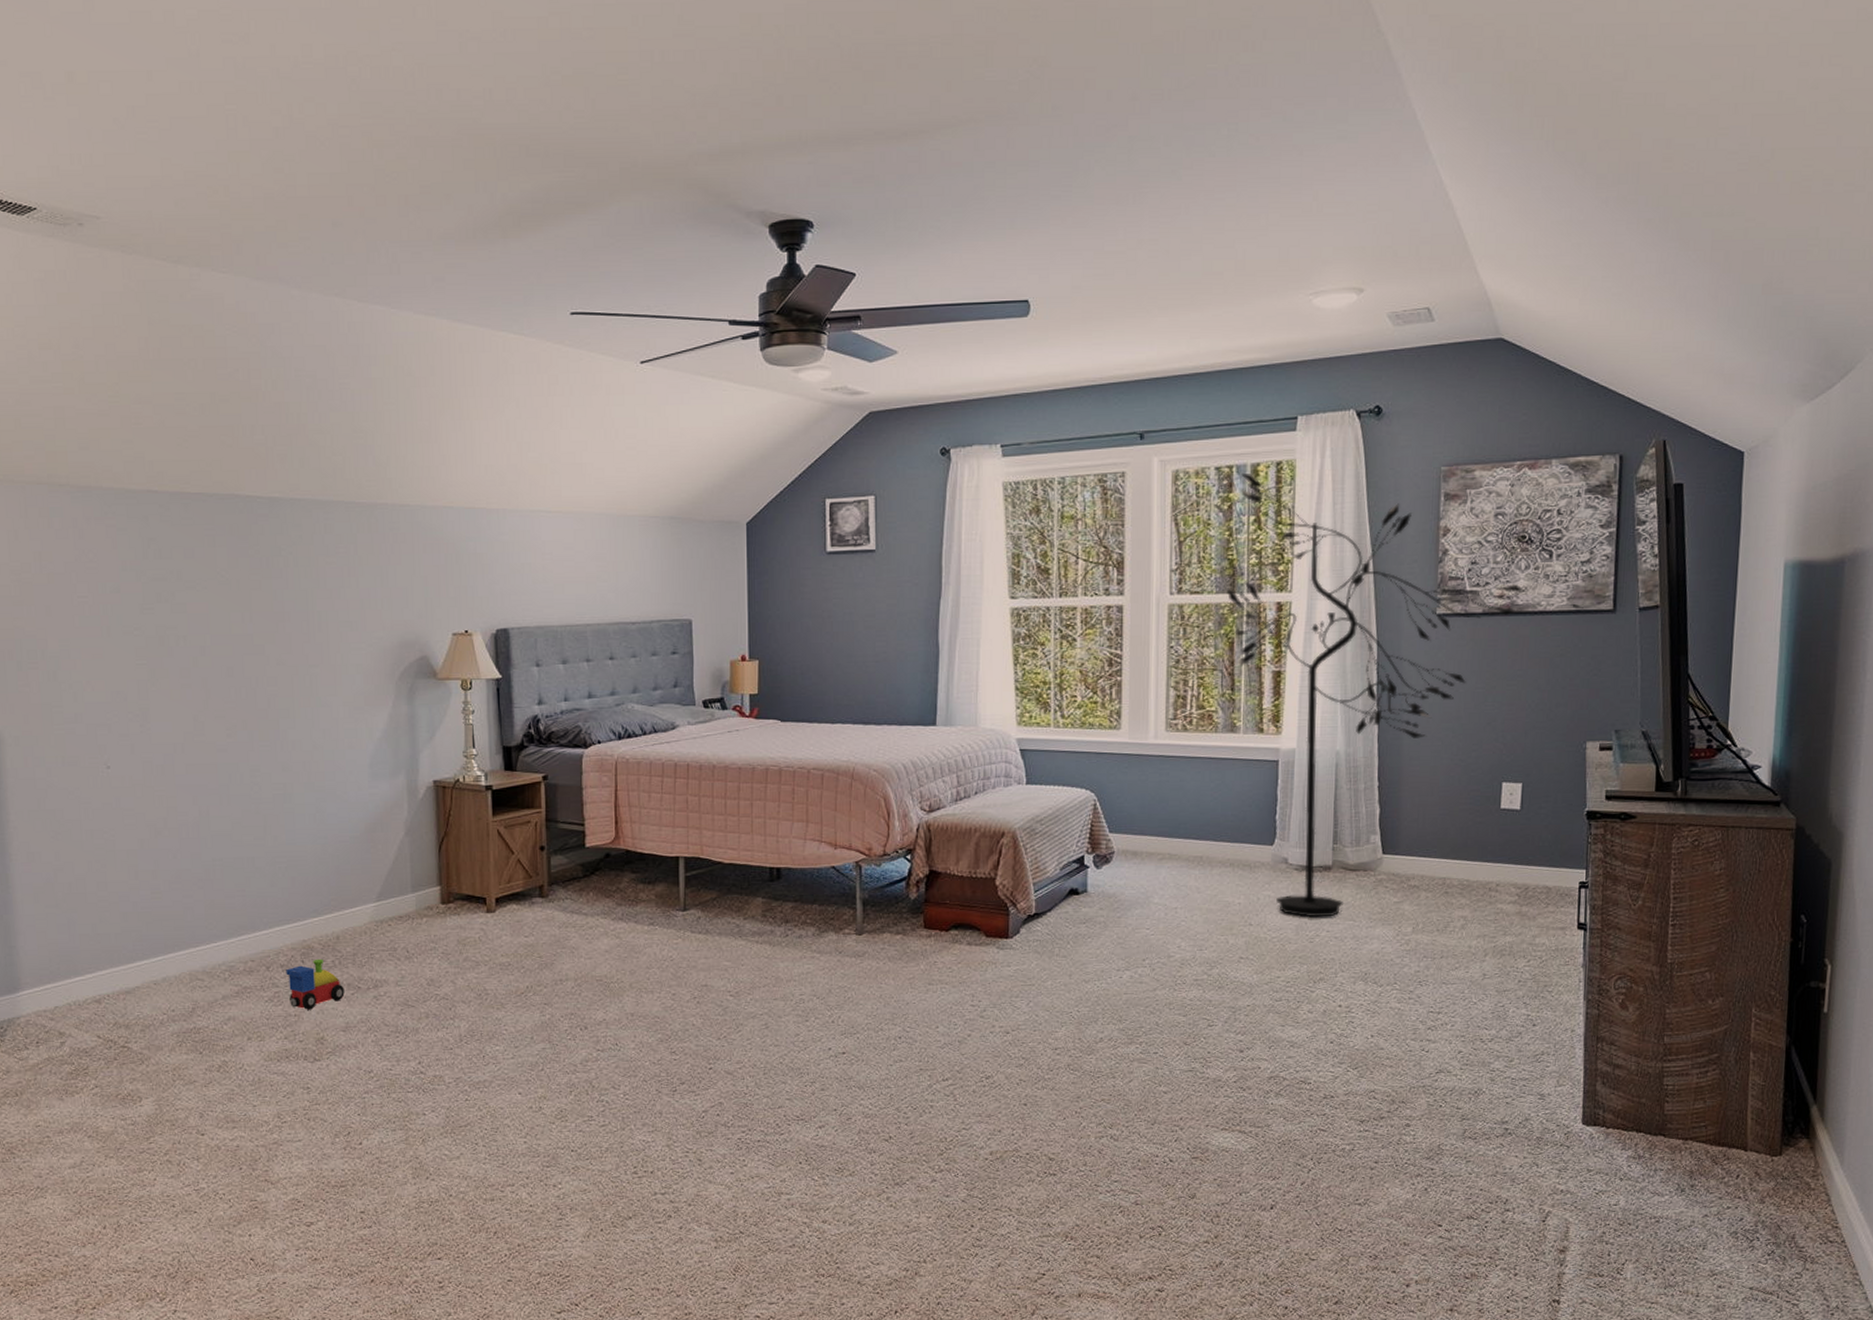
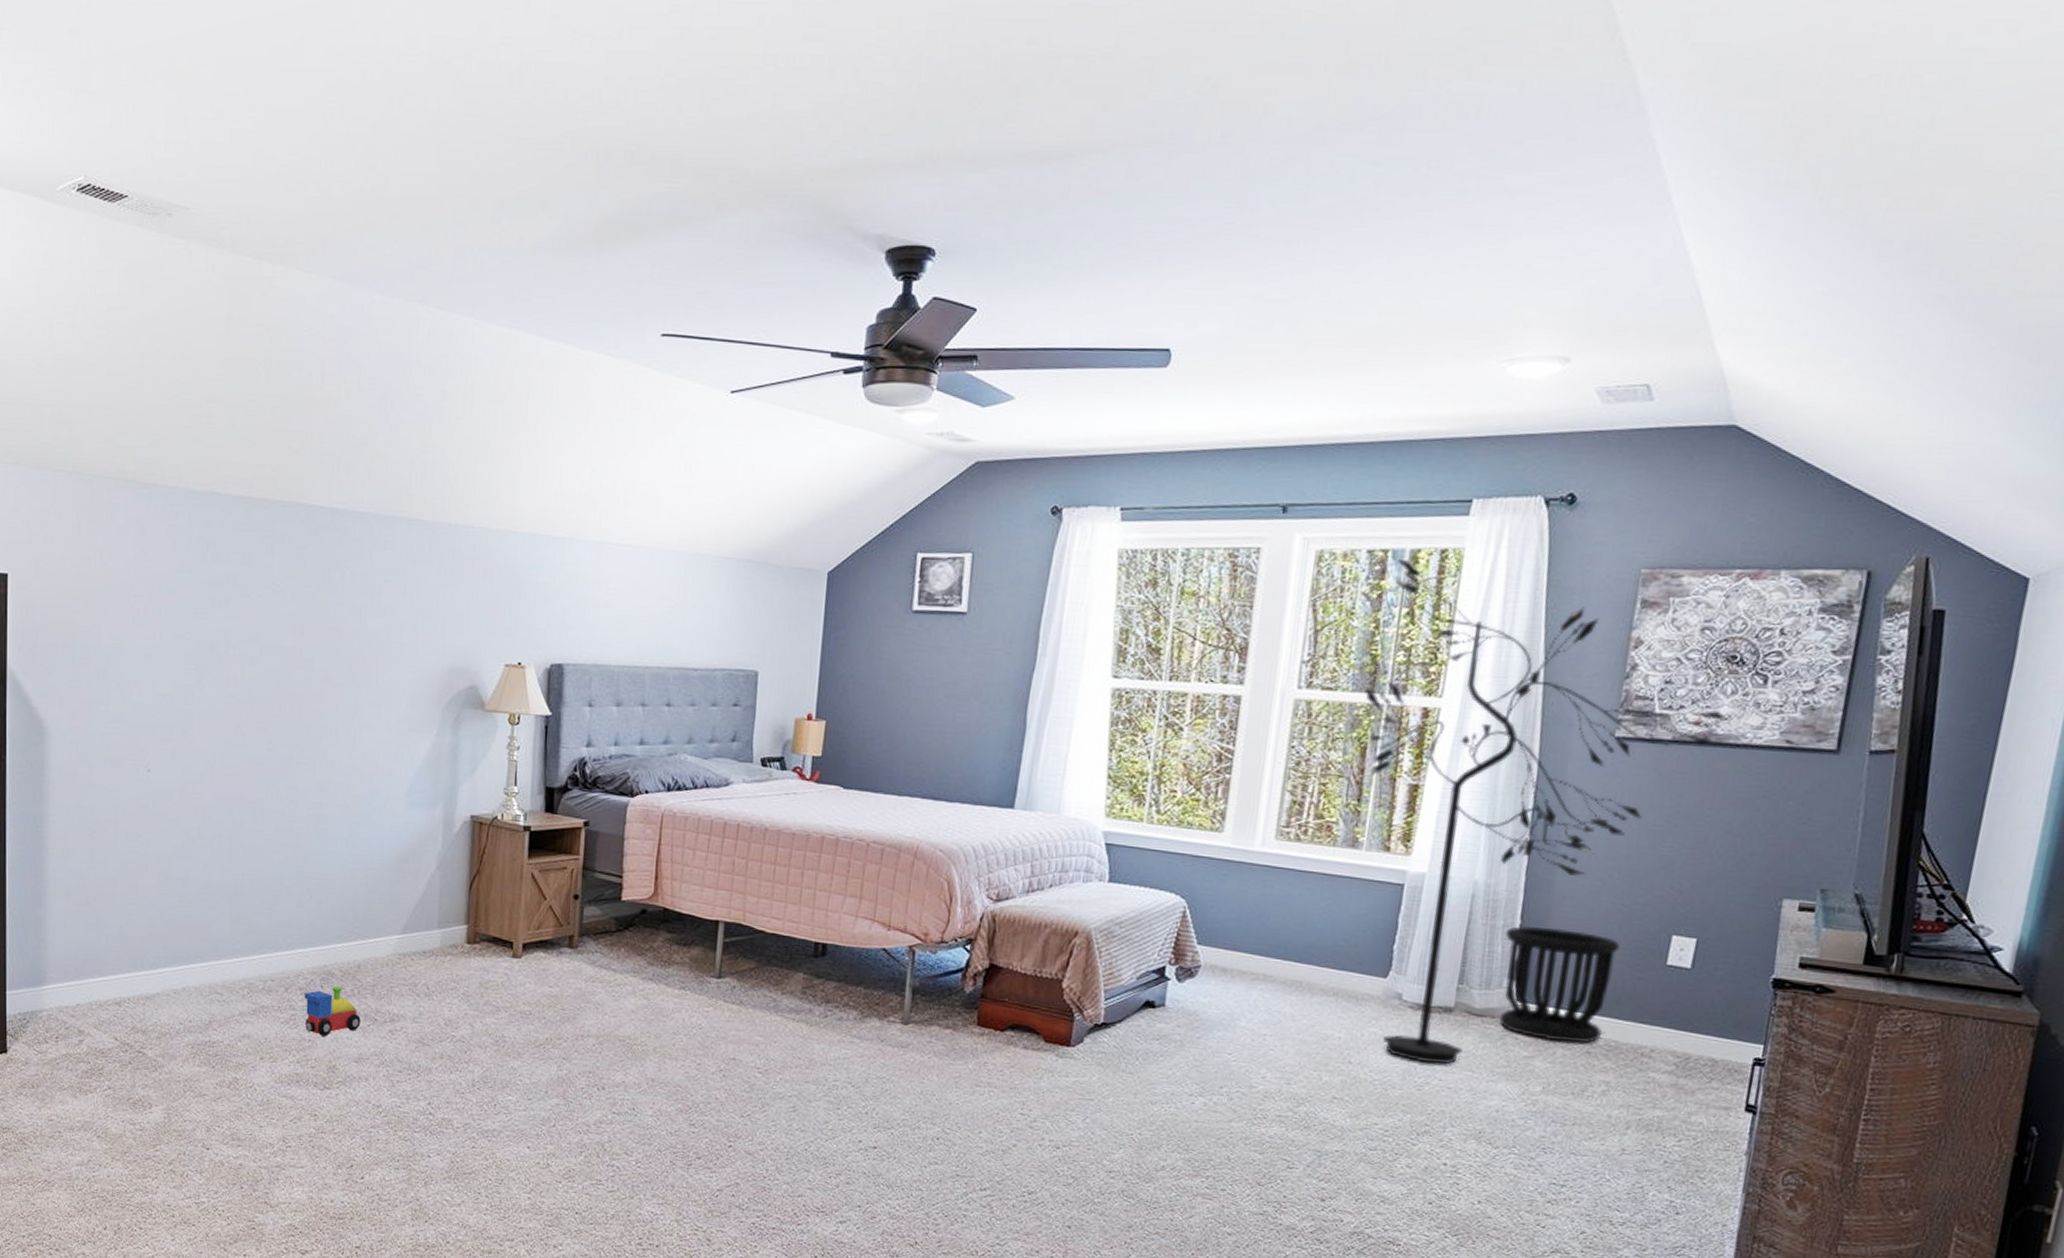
wastebasket: none [1366,786,1461,886] -> present [1498,925,1620,1044]

